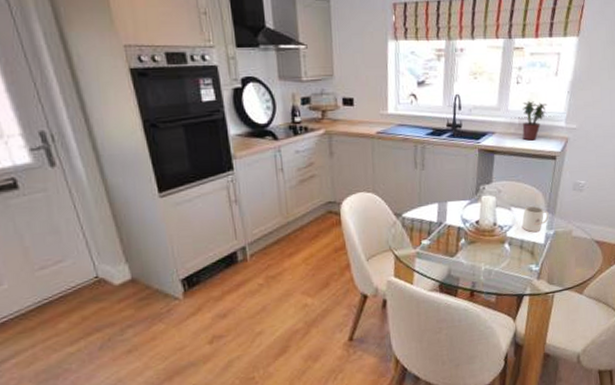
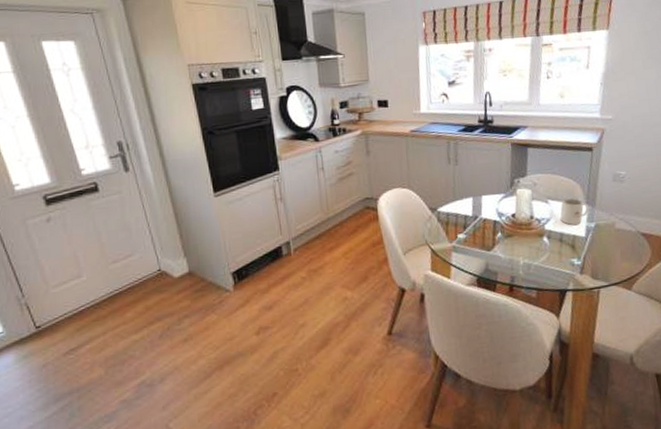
potted plant: present [522,101,547,141] -> none [554,94,580,133]

